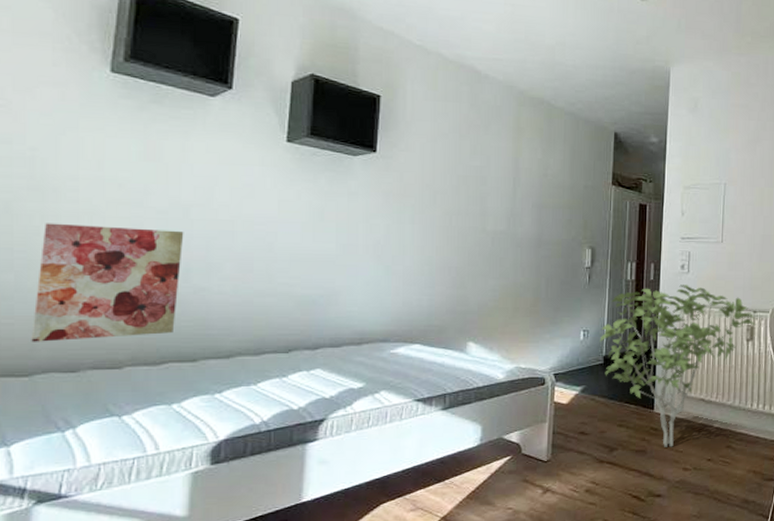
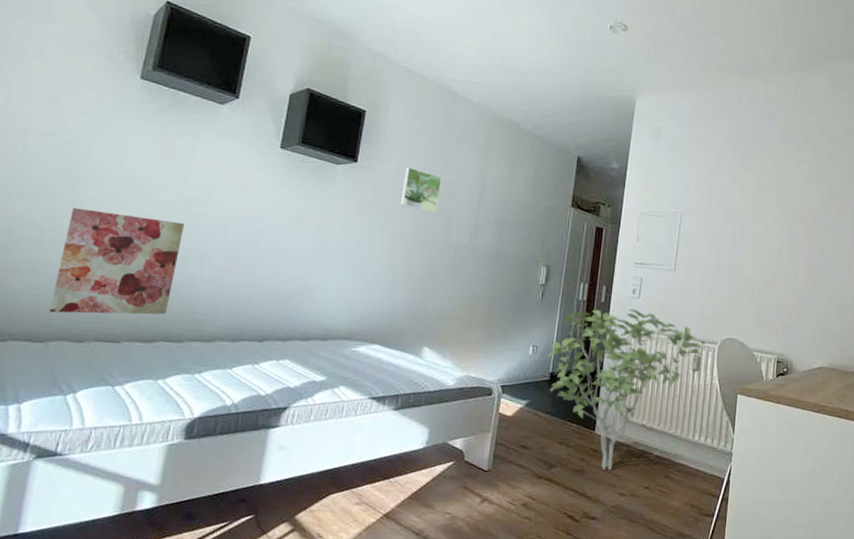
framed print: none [428,153,472,201] -> present [400,166,442,213]

